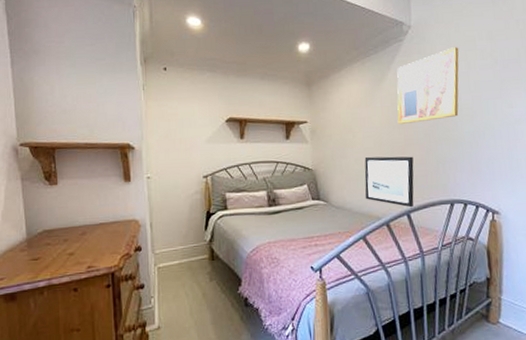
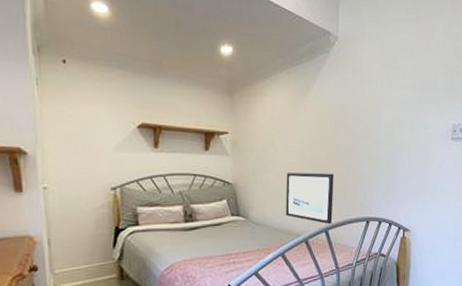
wall art: present [397,47,459,124] -> none [320,64,383,139]

